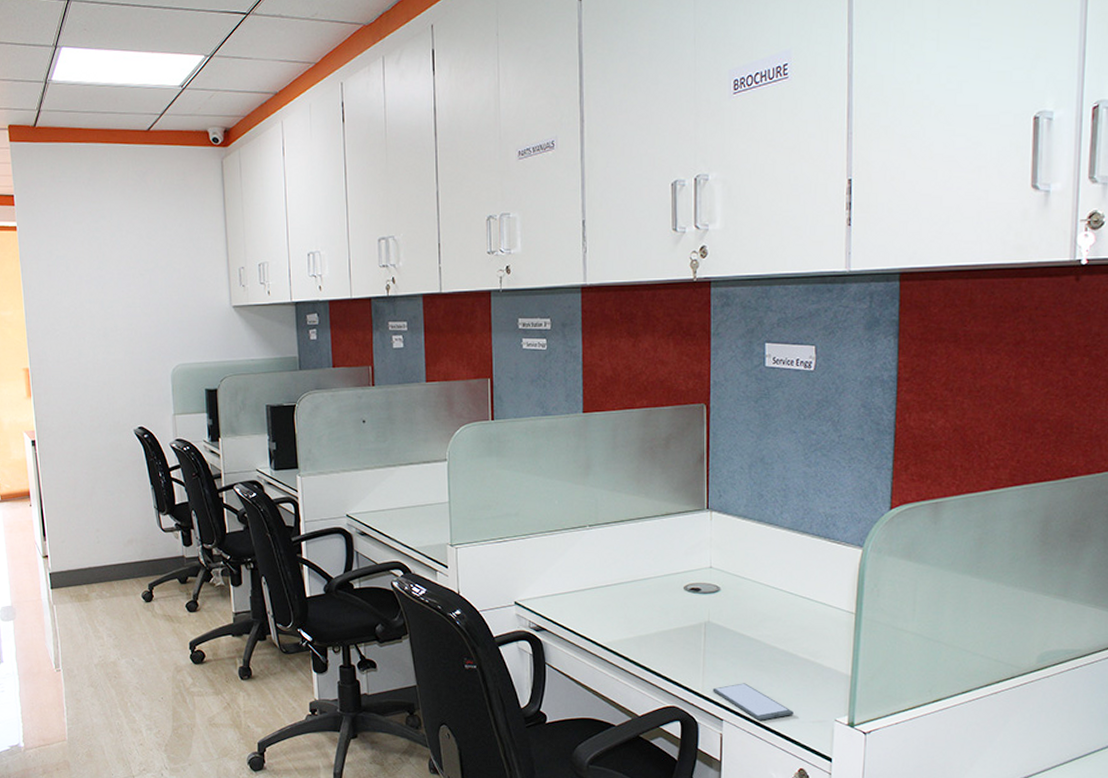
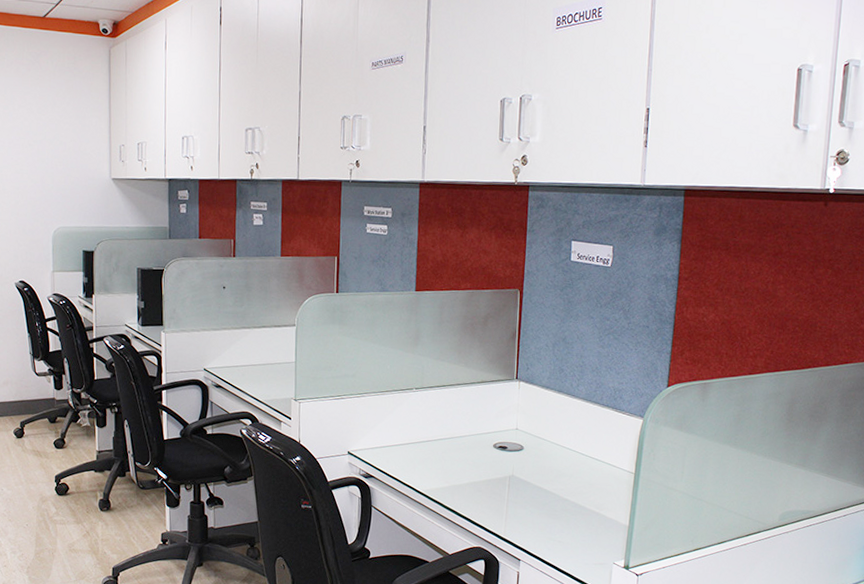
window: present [712,683,794,721] -> none [513,529,580,562]

